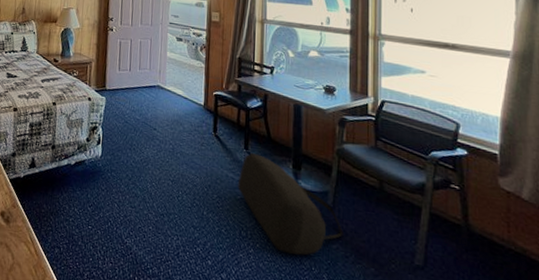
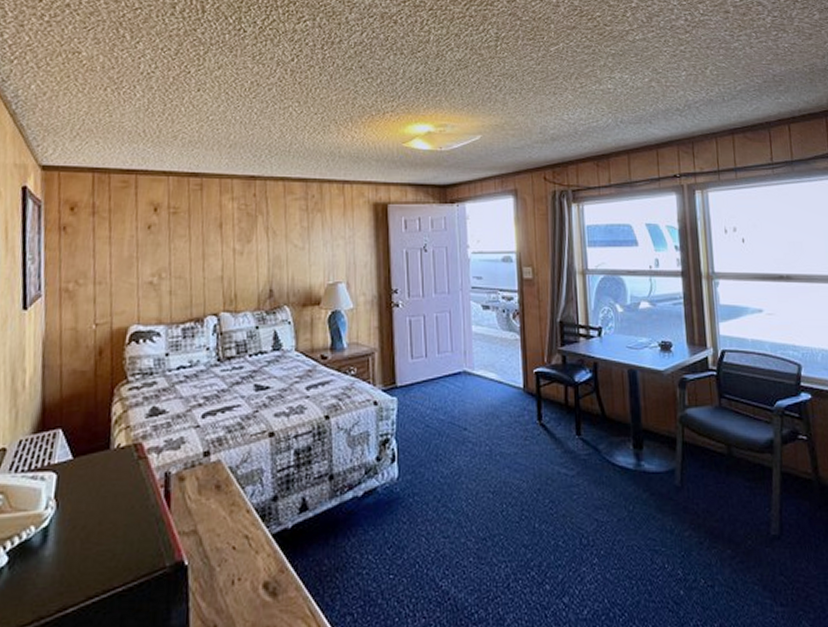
duffel bag: present [237,153,343,256] -> none [572,439,695,555]

